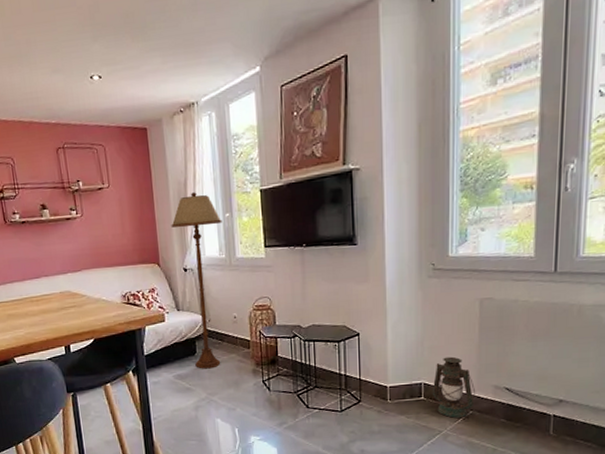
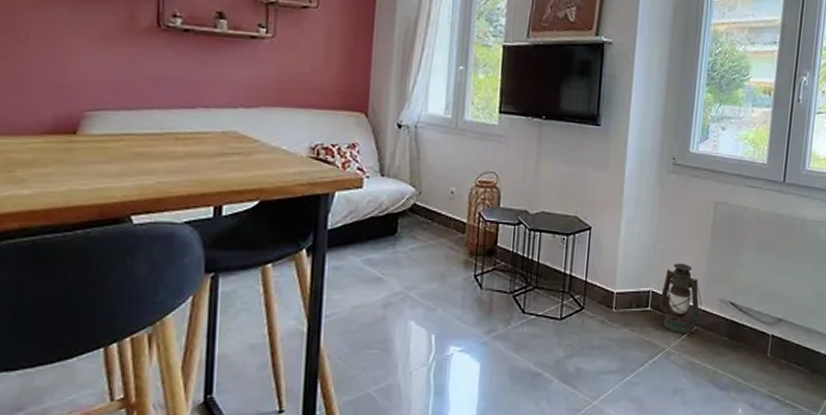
floor lamp: present [171,192,222,369] -> none [390,34,454,255]

